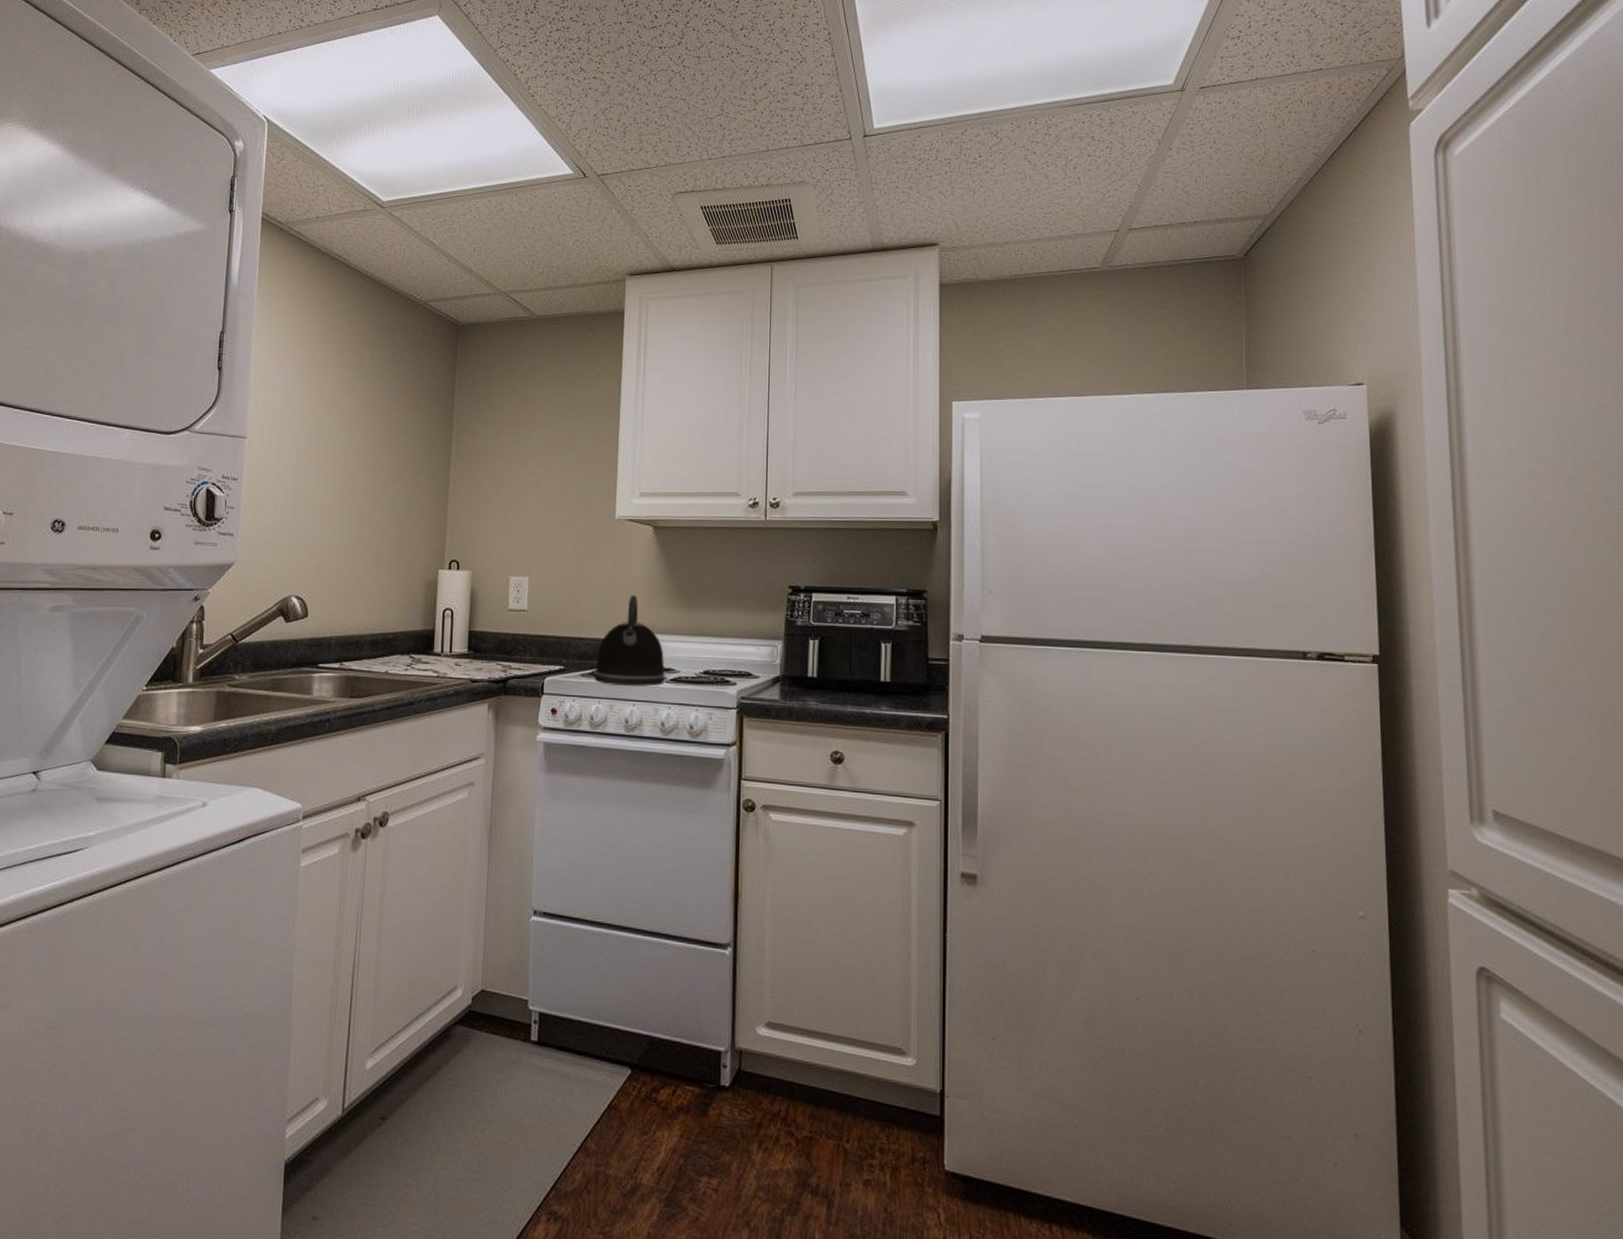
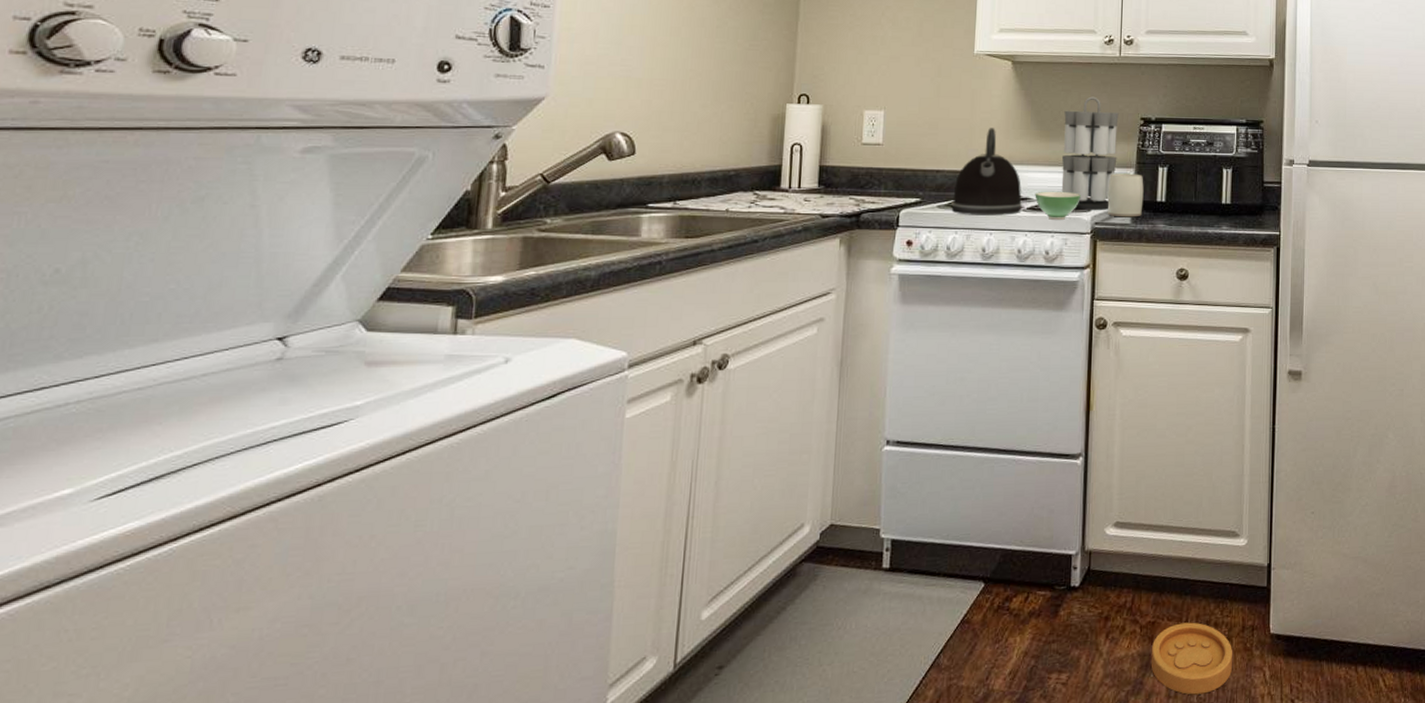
bowl: none [678,662,727,694] -> present [1035,191,1082,221]
spice rack: none [705,563,765,685] -> present [1061,96,1119,211]
mug: none [754,645,793,693] -> present [1107,173,1144,217]
pet bowl: none [808,1143,900,1227] -> present [1150,622,1232,695]

